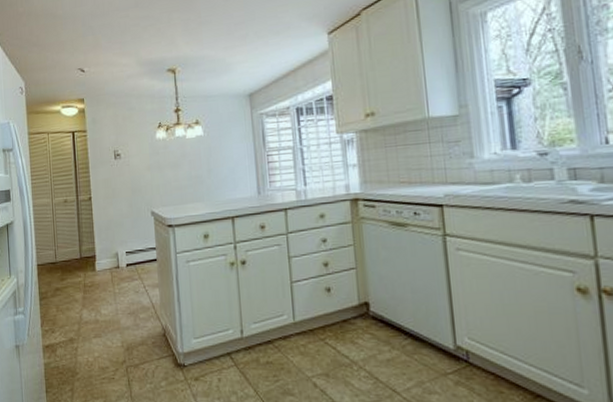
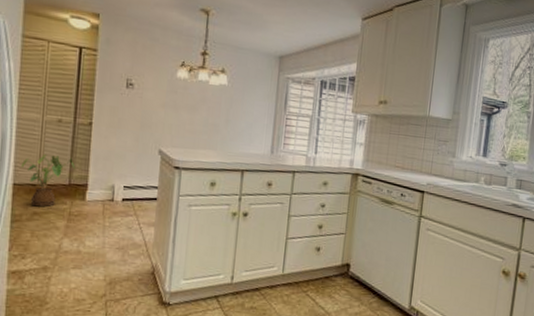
house plant: none [41,232,84,283] -> present [20,154,76,207]

